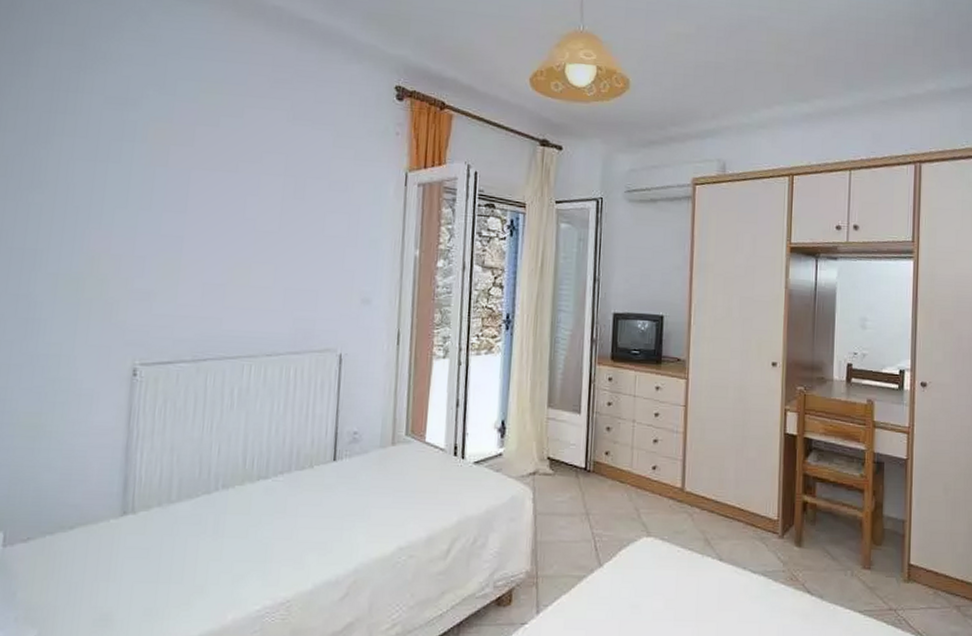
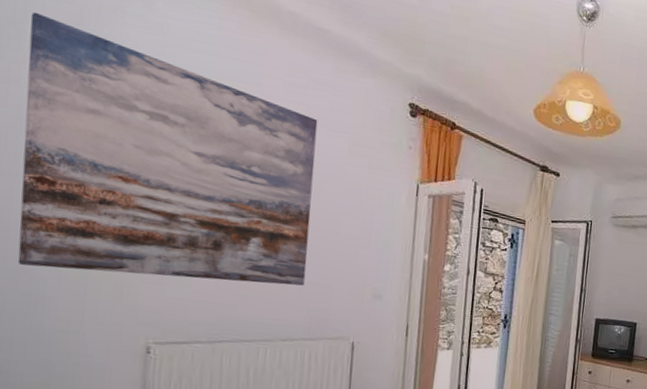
wall art: none [17,37,303,294] -> present [17,11,318,286]

